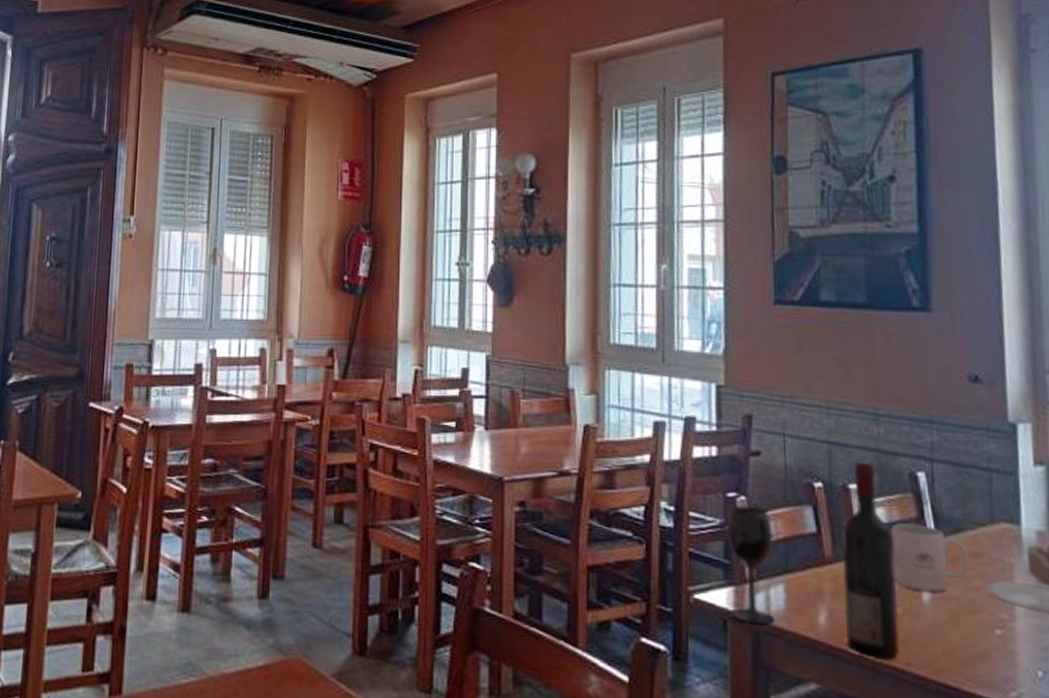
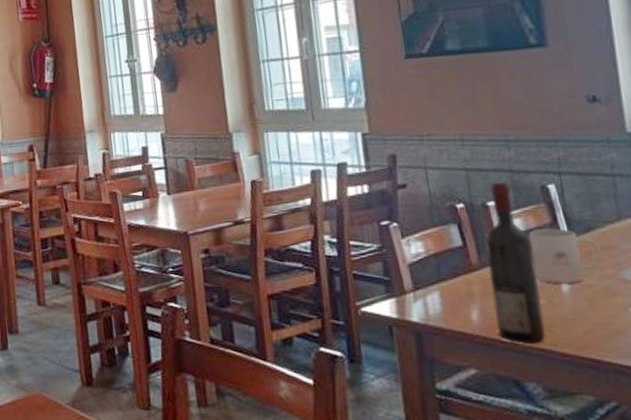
wine glass: present [726,505,775,625] -> none [382,229,433,327]

